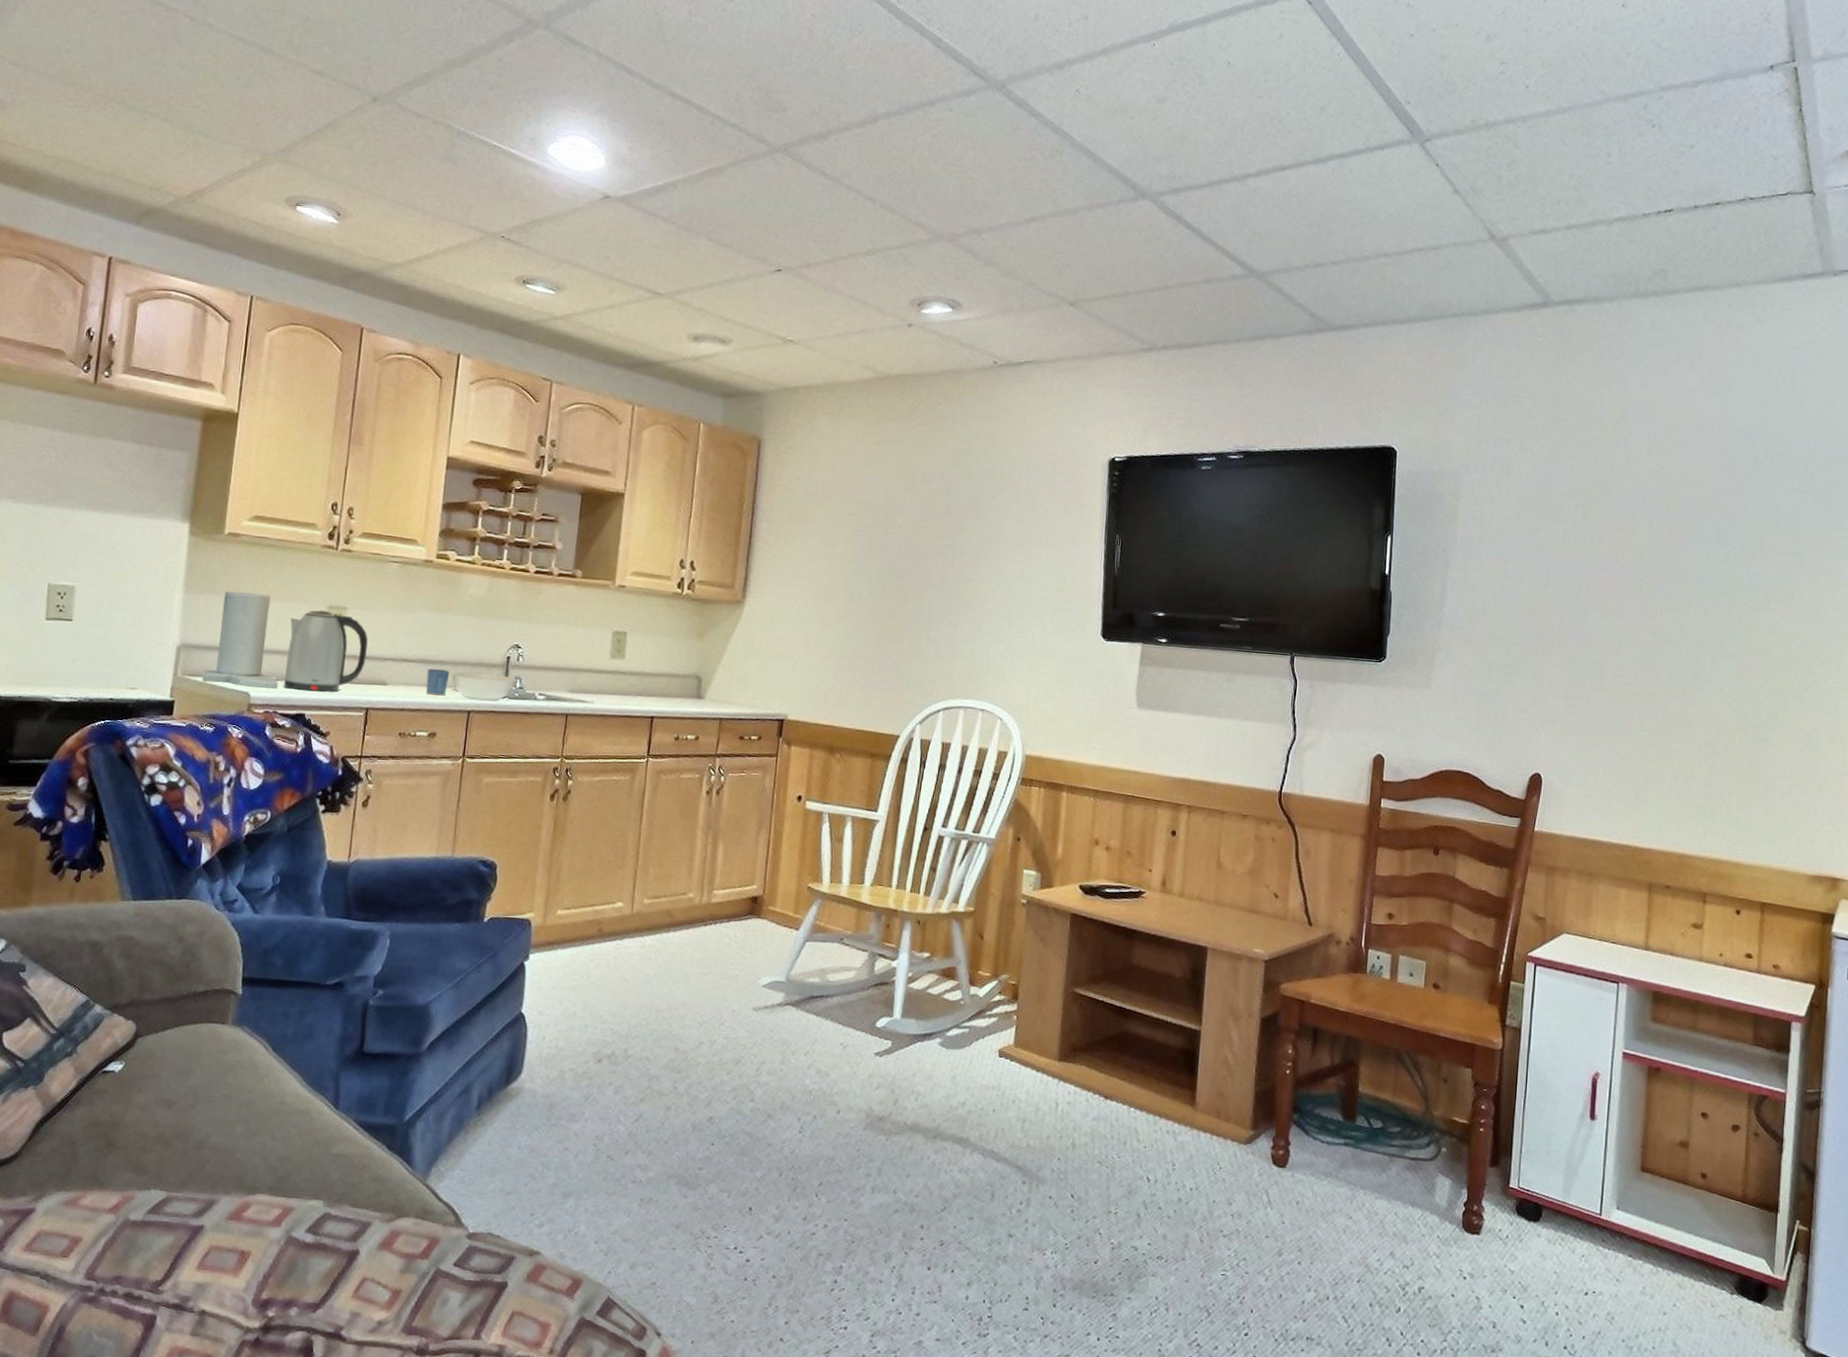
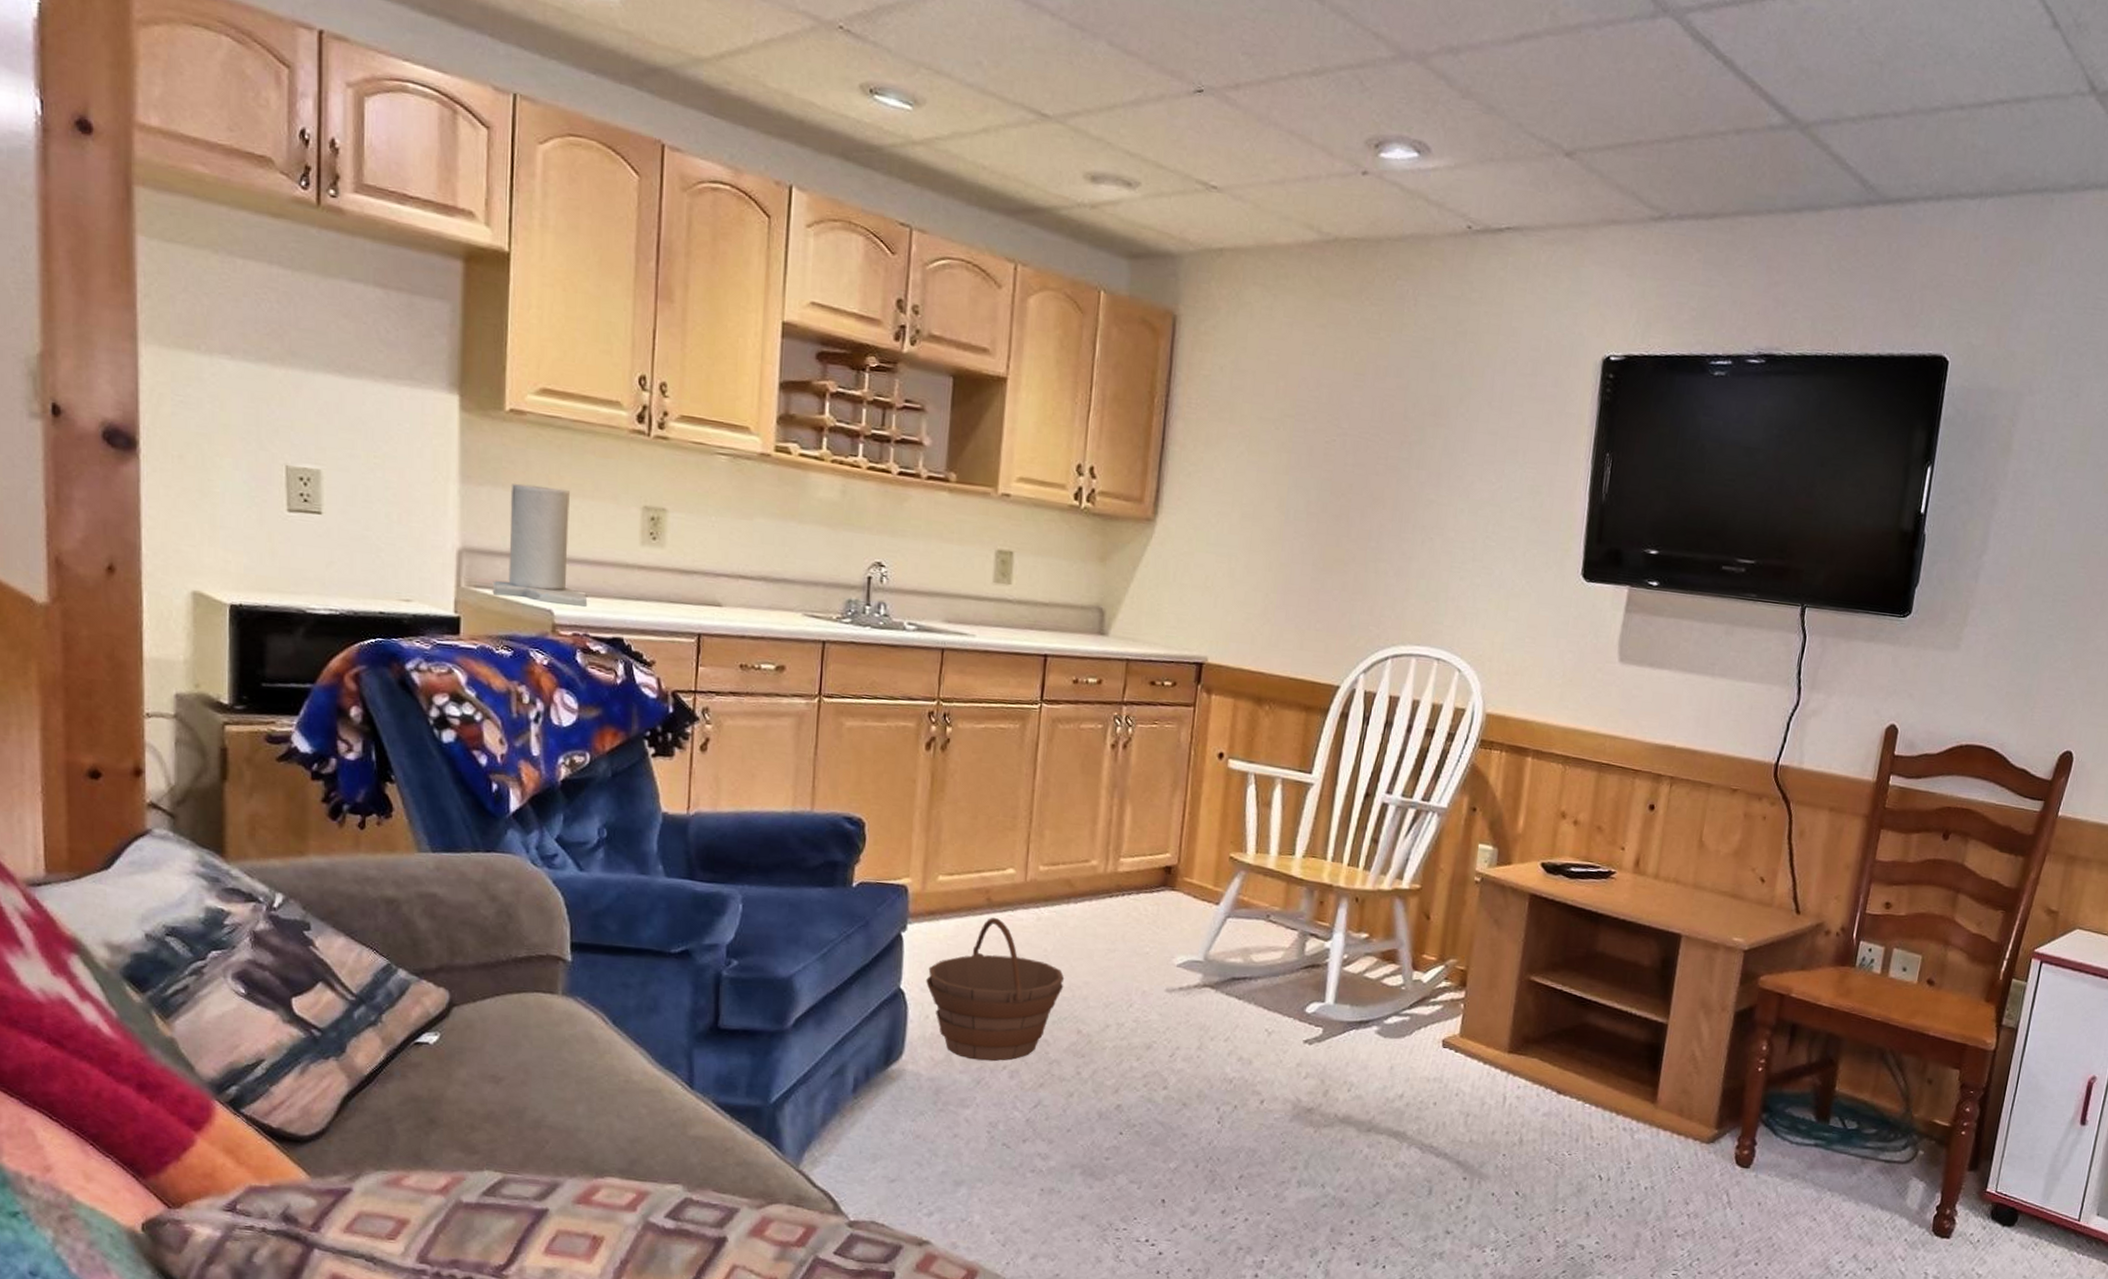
kettle: present [283,610,368,693] -> none [593,511,695,614]
mug: present [425,669,450,696] -> none [769,588,799,622]
bowl: present [452,672,517,702] -> none [801,593,880,631]
basket: none [544,945,664,1078] -> present [926,917,1065,1061]

